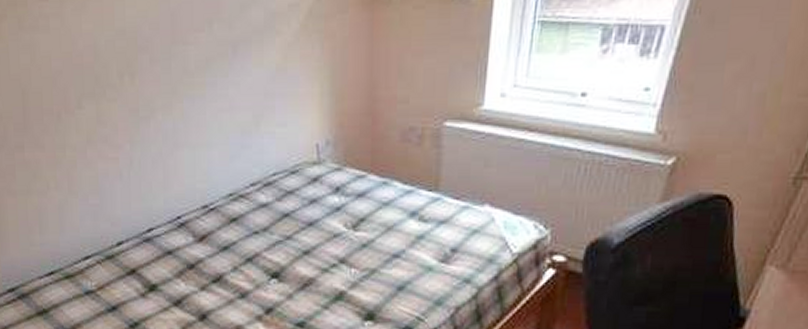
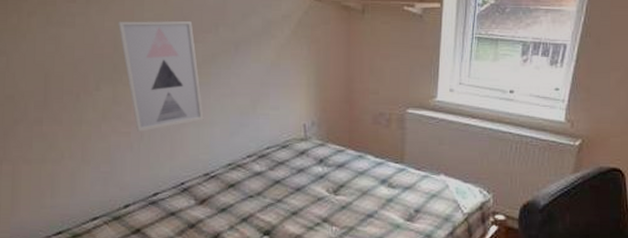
wall art: none [97,18,200,157] -> present [118,21,204,132]

